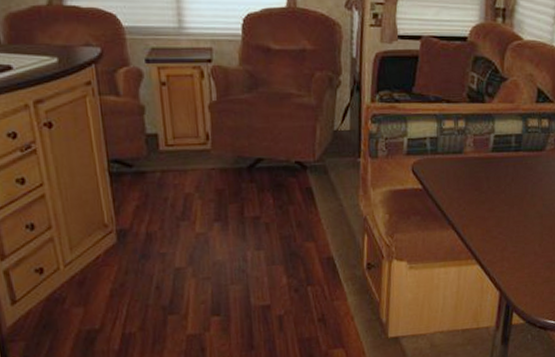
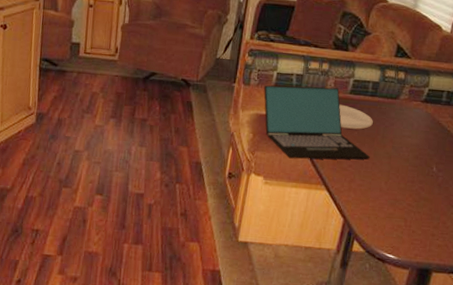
laptop: none [395,147,520,236] -> present [264,85,370,160]
plate: none [482,165,520,192] -> present [339,104,373,130]

